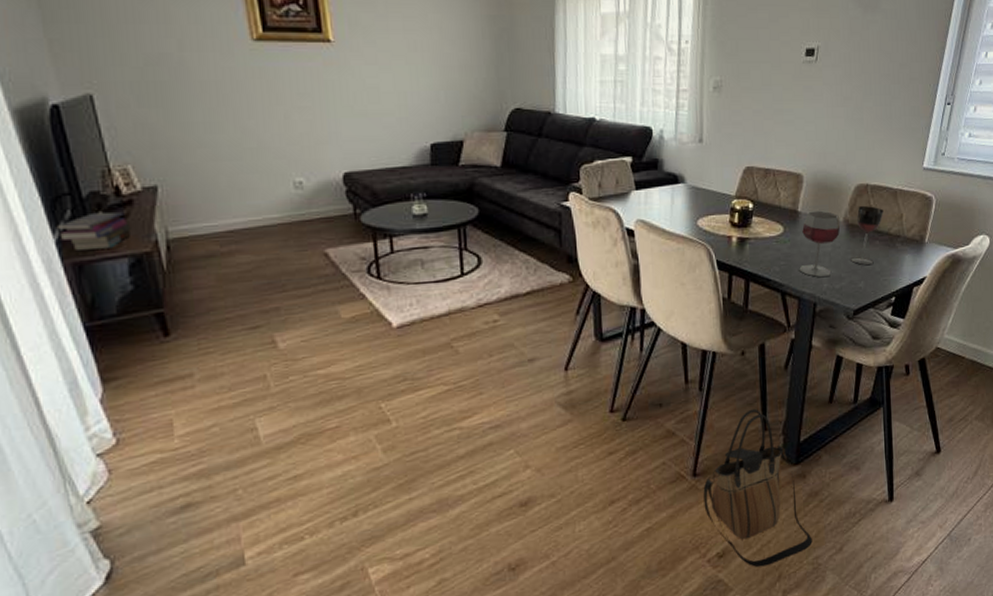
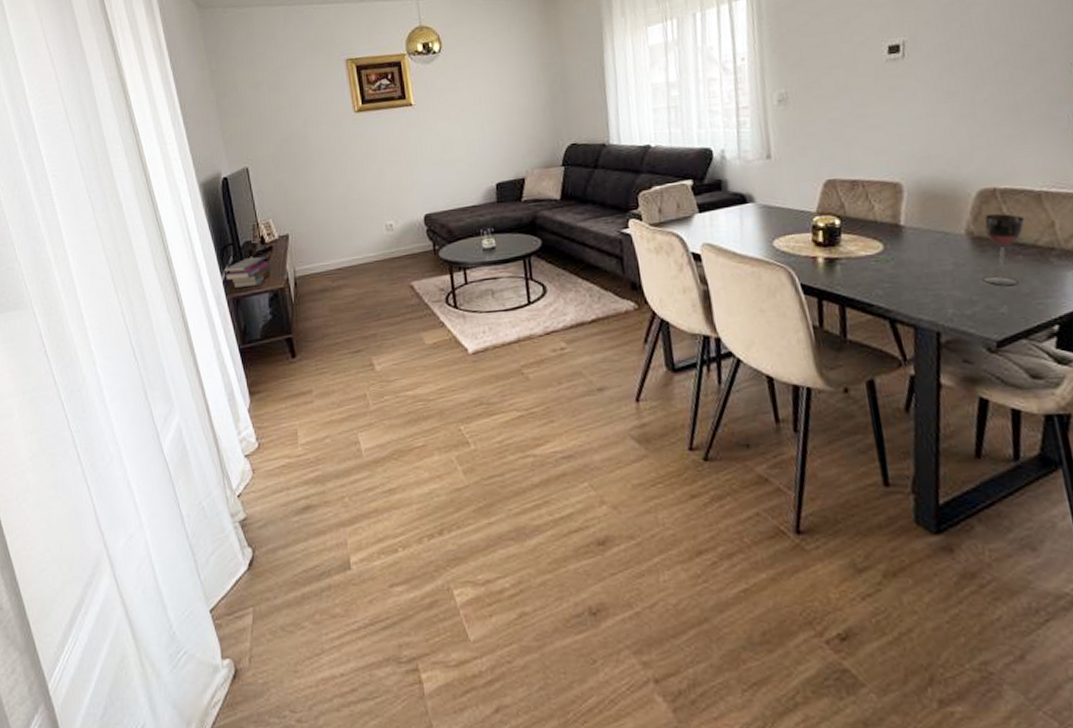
tote bag: present [703,408,813,567] -> none [810,458,976,662]
wineglass: present [799,210,841,278] -> none [908,222,963,302]

